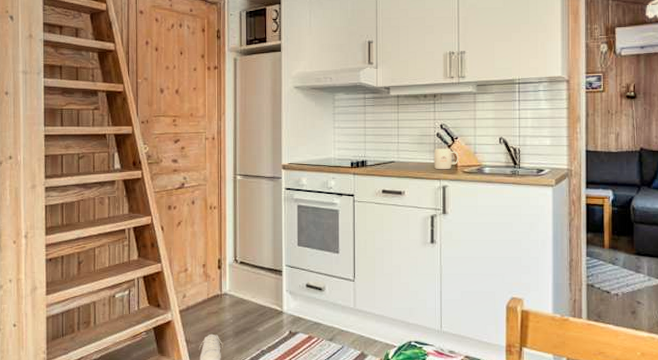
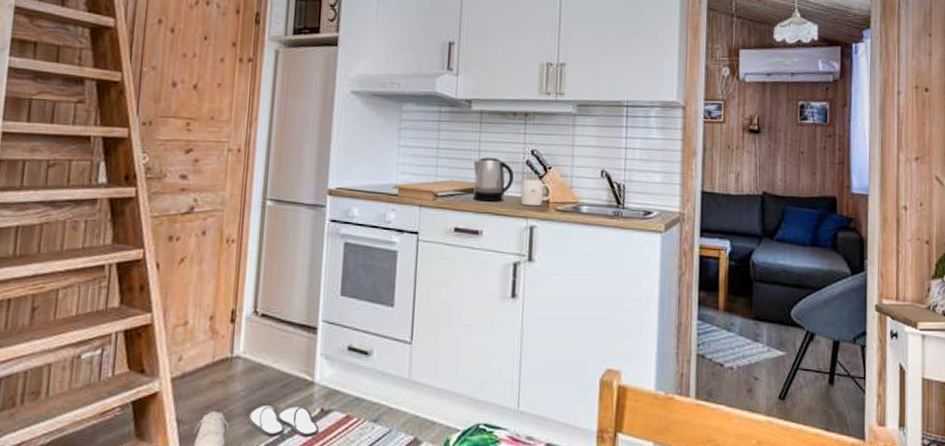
slippers: none [237,330,289,353] -> present [248,406,319,438]
cutting board: none [330,152,397,170] -> present [391,179,476,202]
kettle: none [394,132,427,168] -> present [472,156,514,202]

